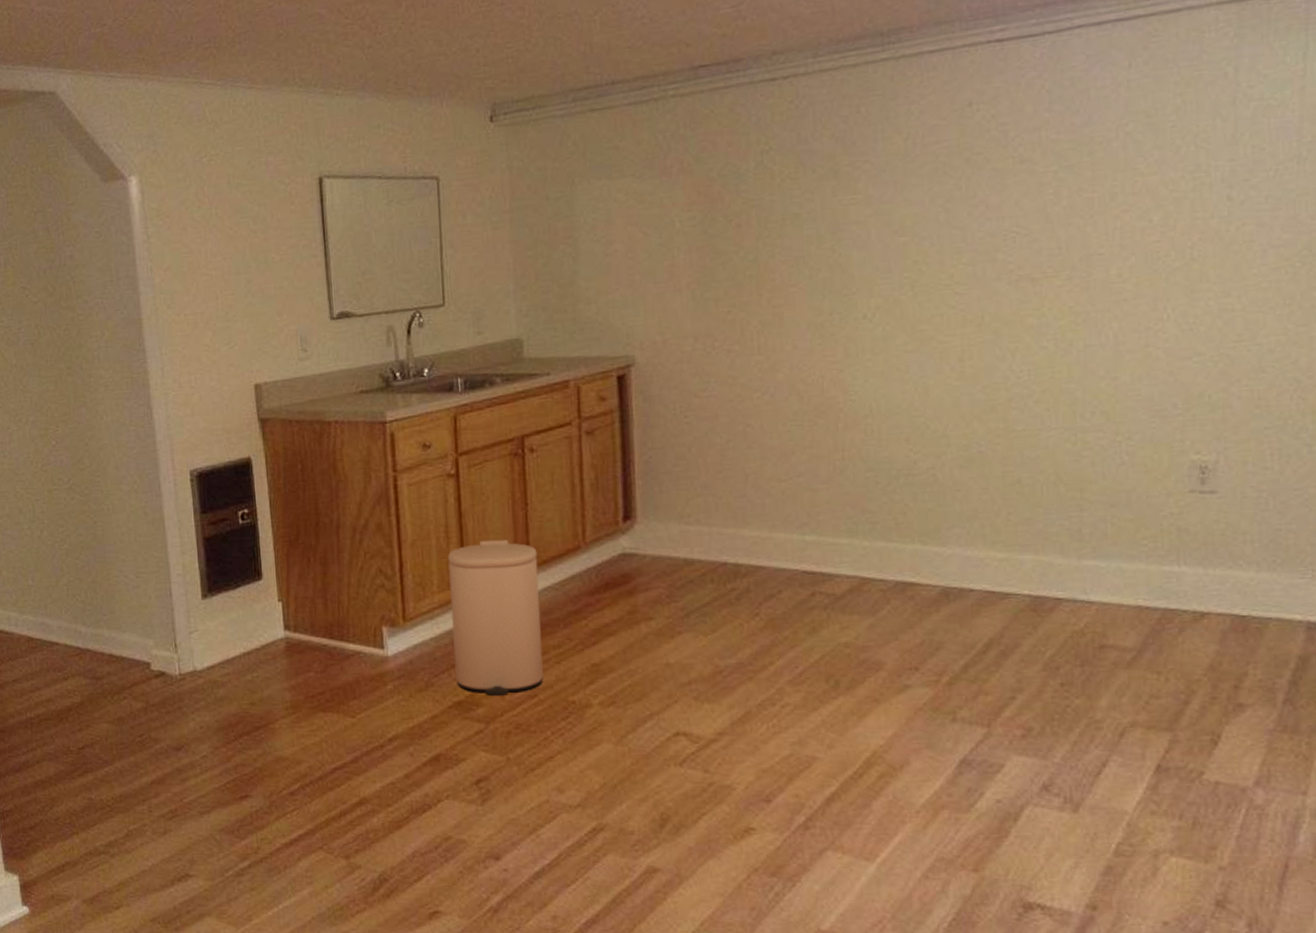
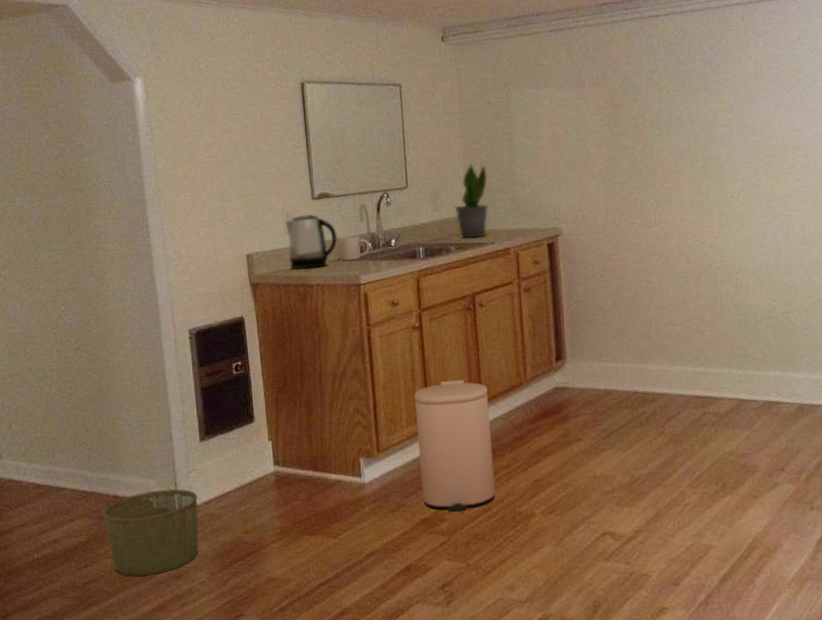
basket: none [97,650,201,745] -> present [102,488,199,577]
kettle: none [299,337,360,404] -> present [285,214,337,270]
mug: none [359,363,398,394] -> present [337,235,370,261]
potted plant: none [502,275,544,369] -> present [455,163,489,239]

